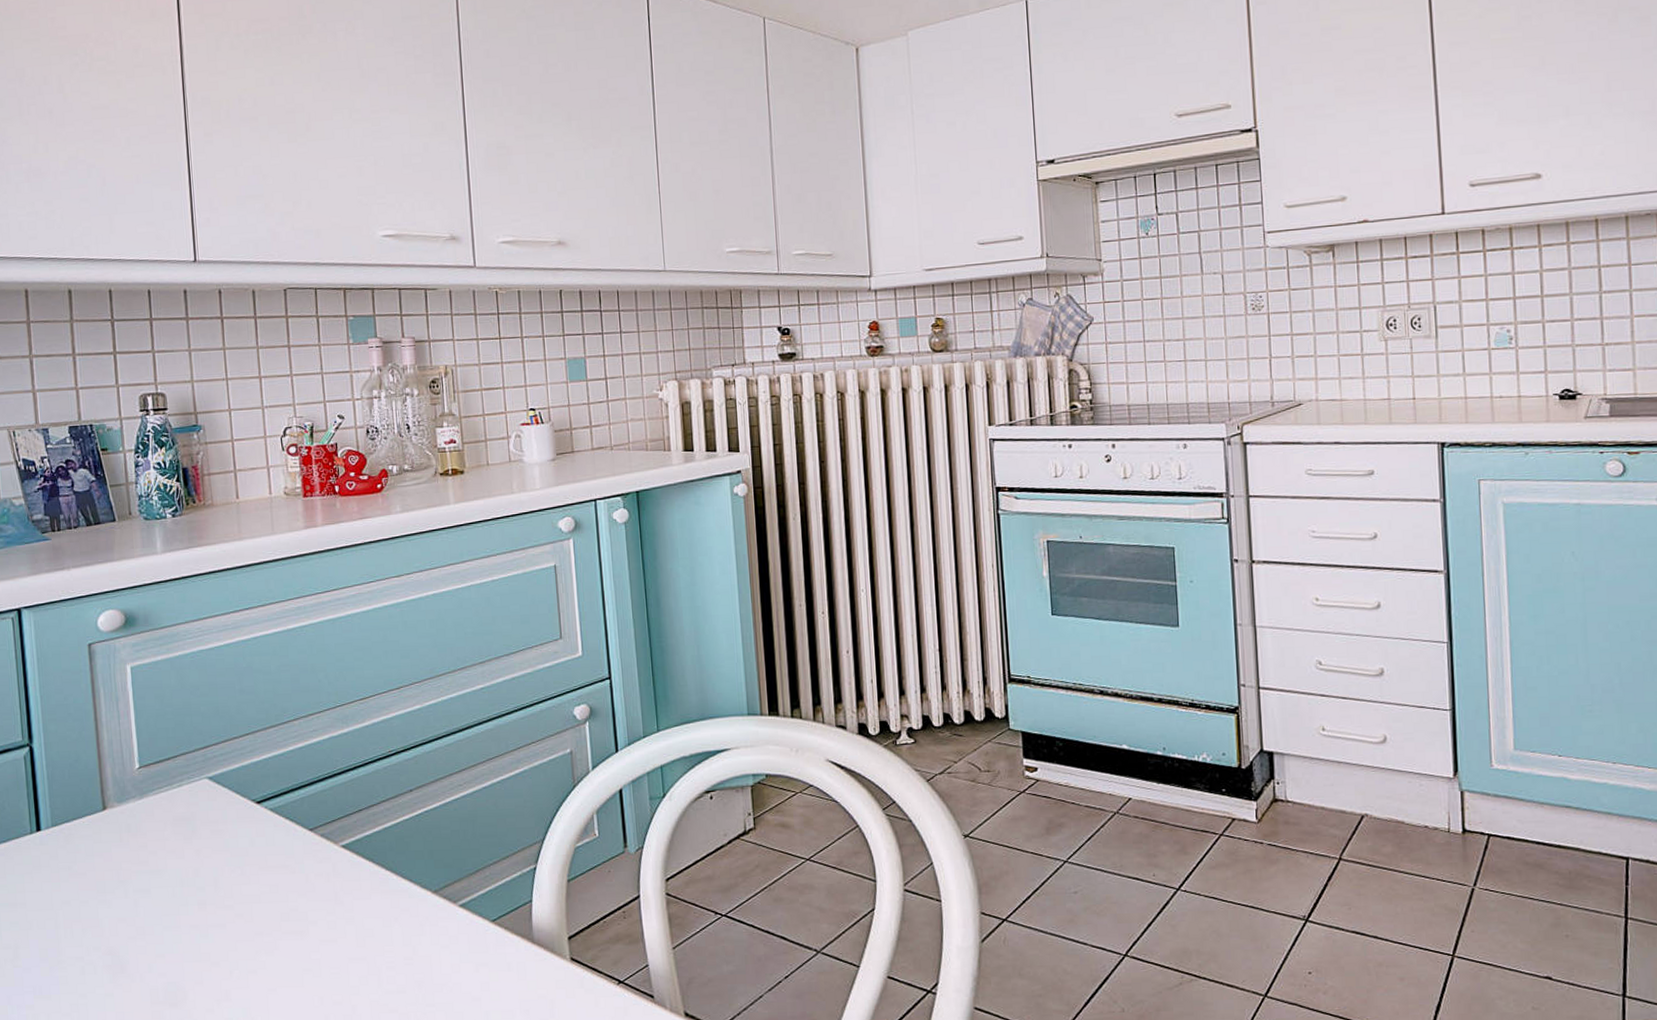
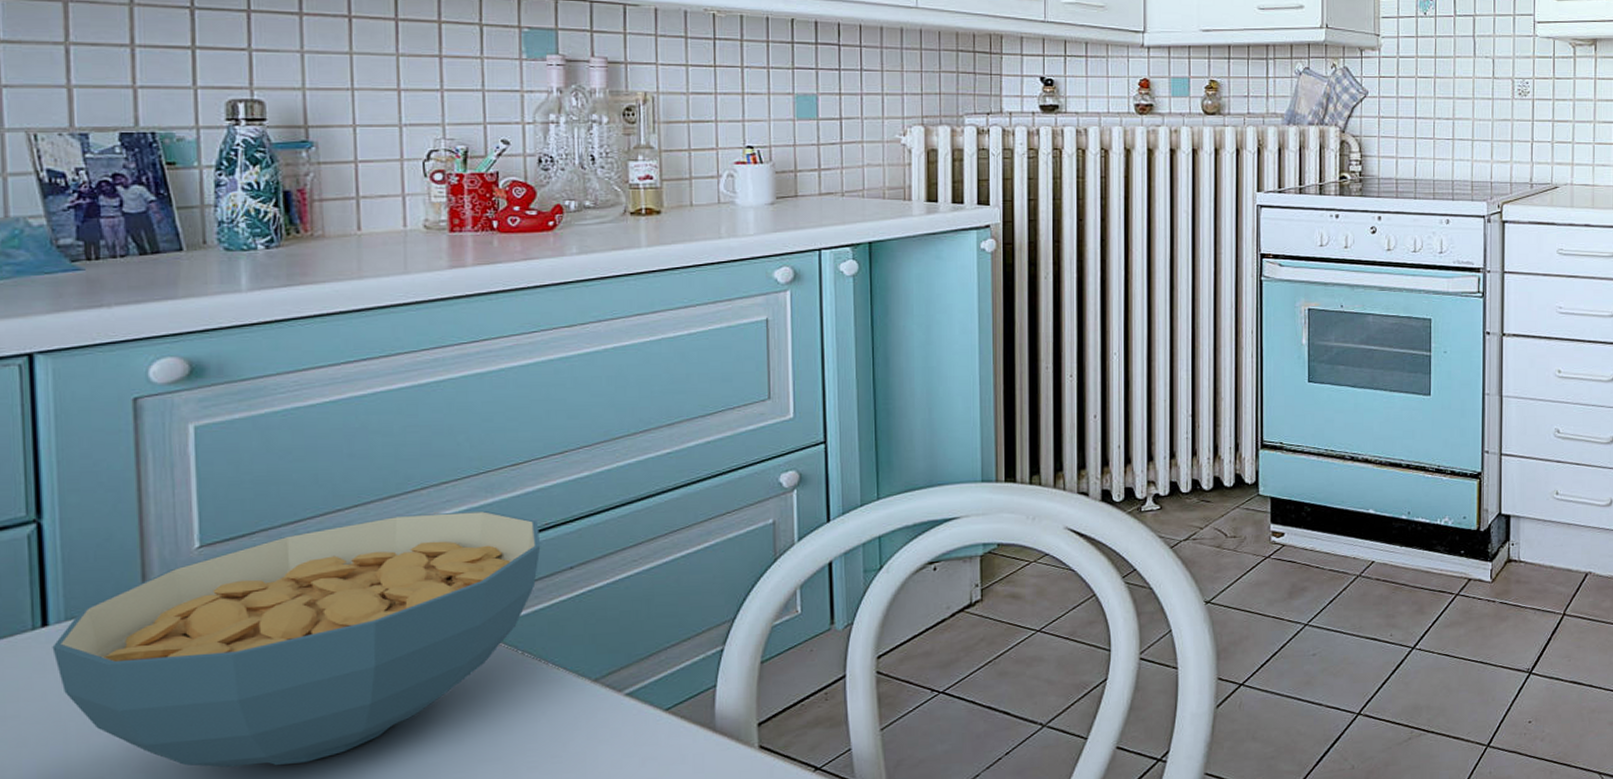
cereal bowl: none [44,739,387,954] -> present [52,510,541,768]

